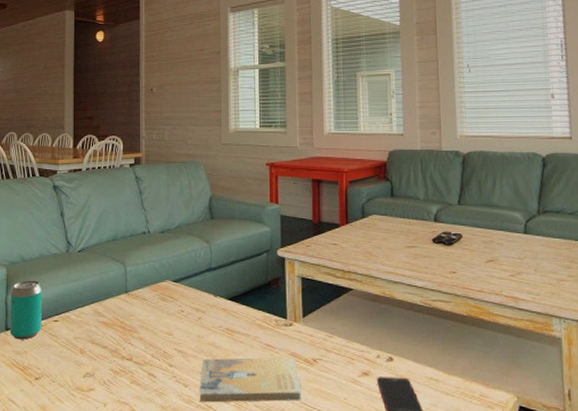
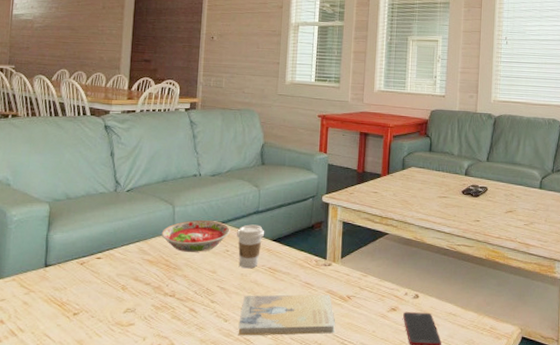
beverage can: present [9,280,42,340] -> none [49,218,86,276]
bowl: none [115,280,183,313] -> present [161,220,230,252]
coffee cup: none [191,283,220,330] -> present [237,224,265,269]

